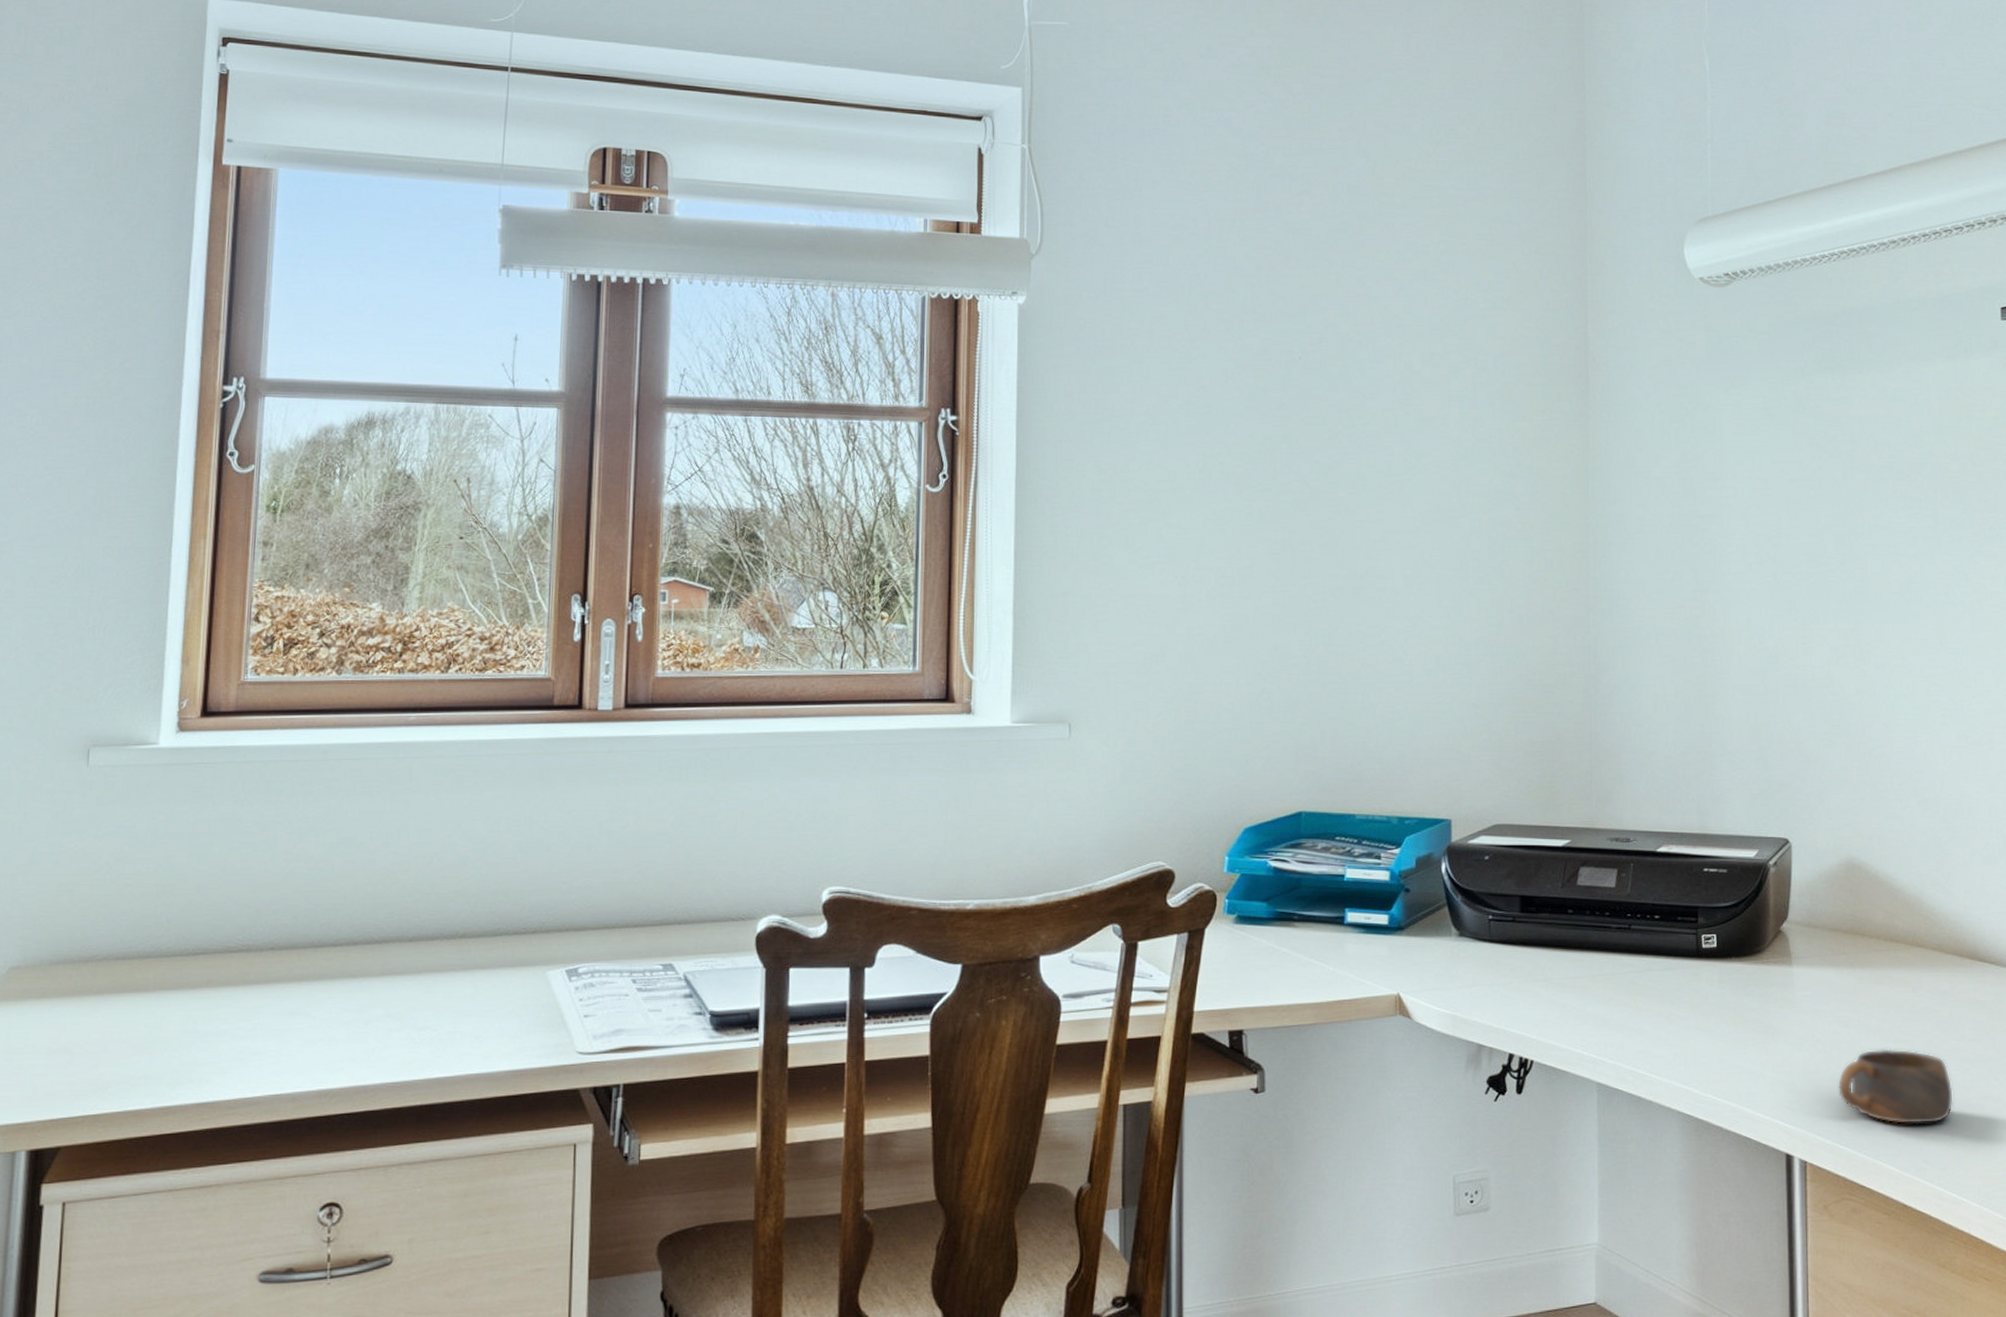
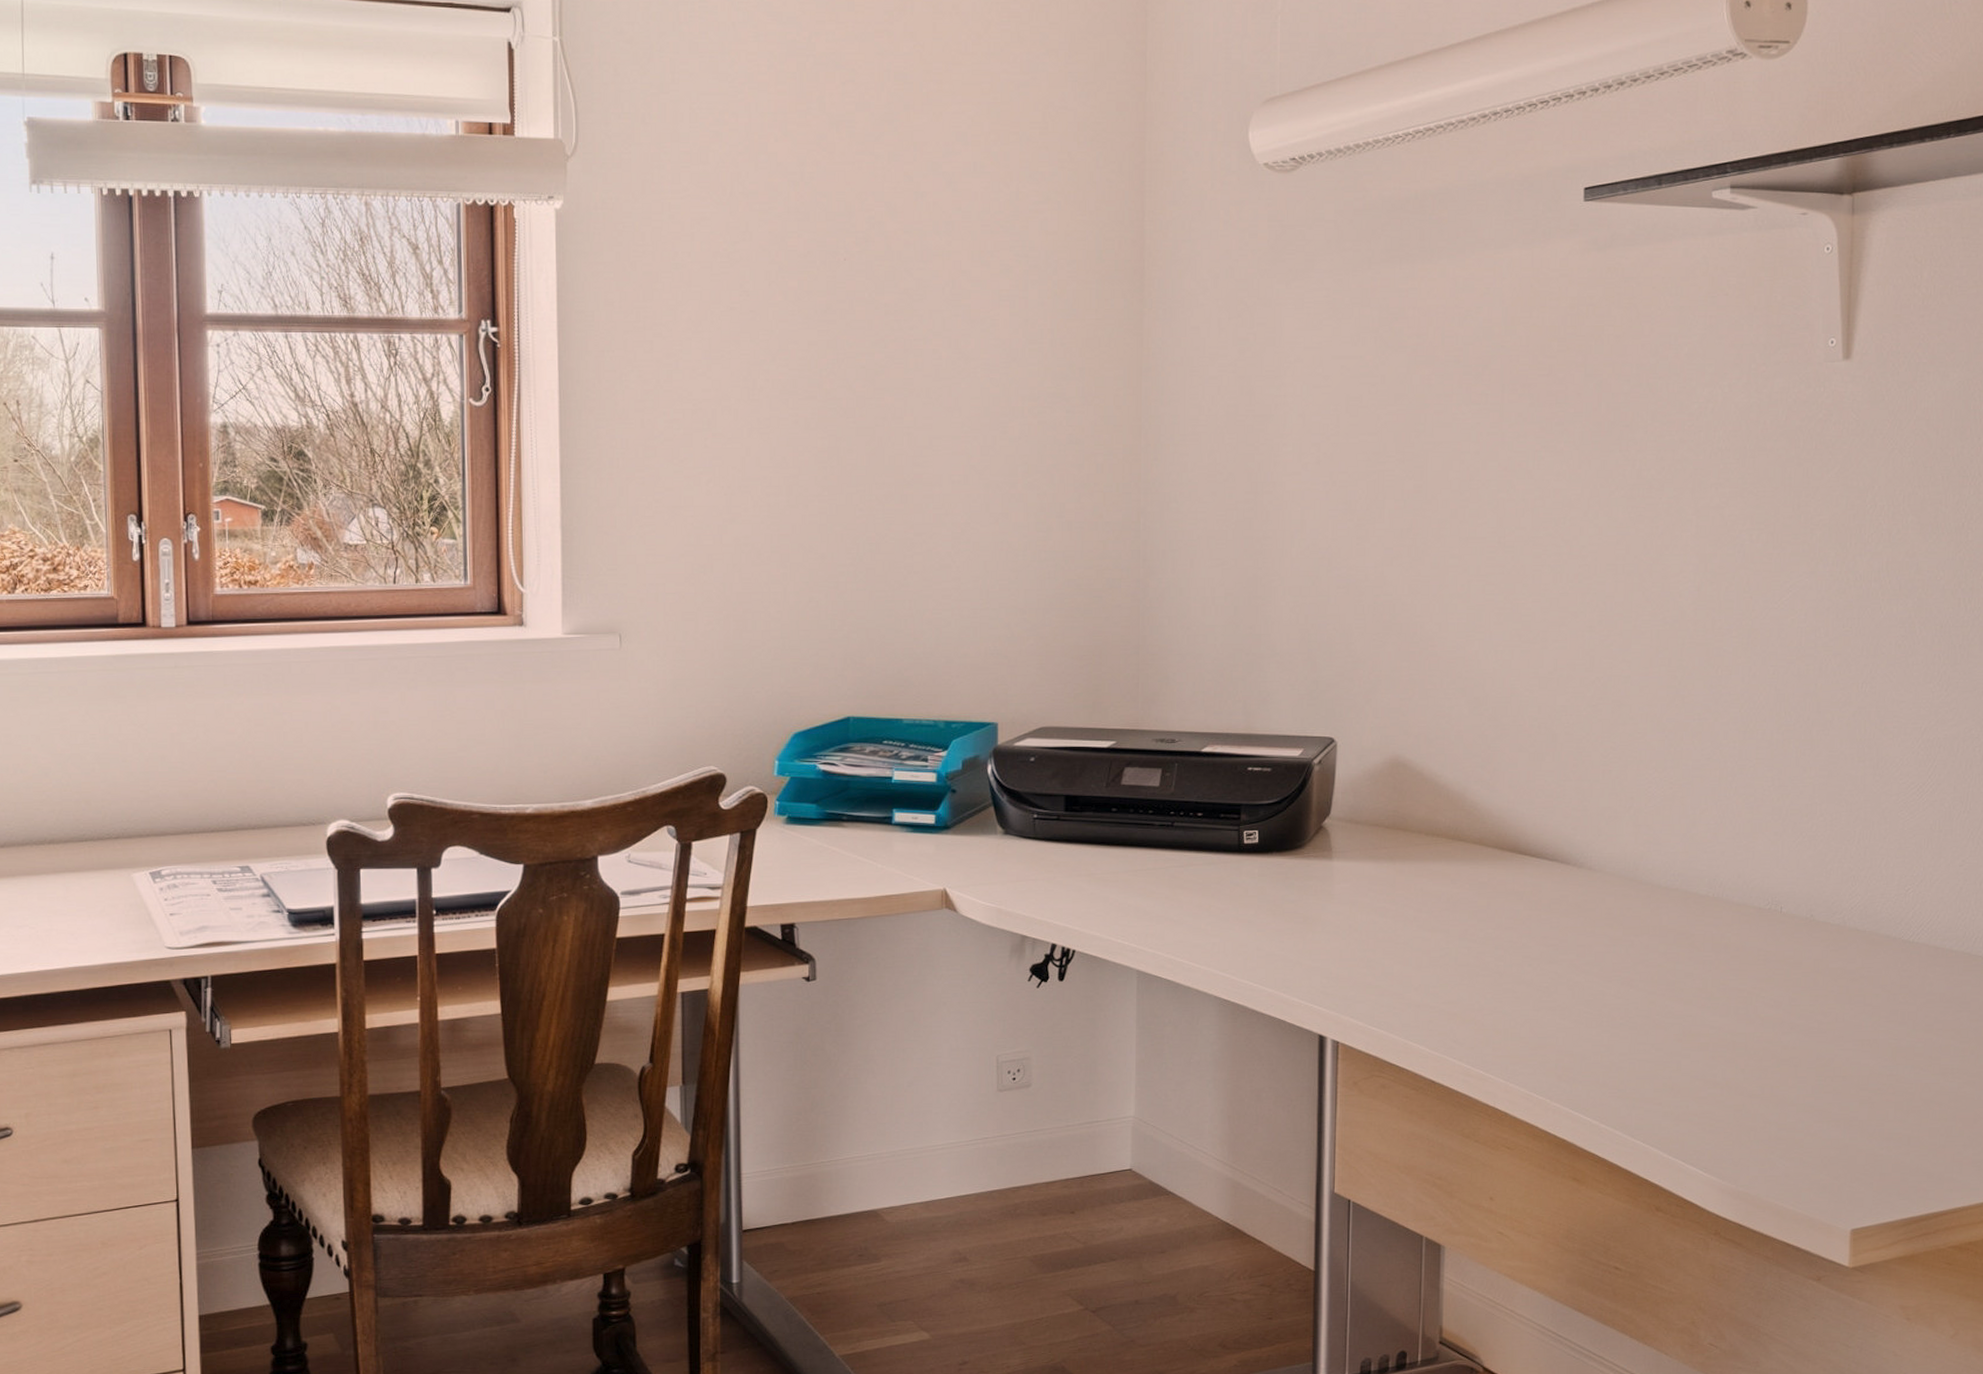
cup: present [1837,1049,1953,1125] -> none [1372,937,1486,1008]

